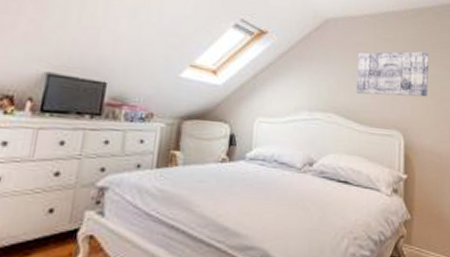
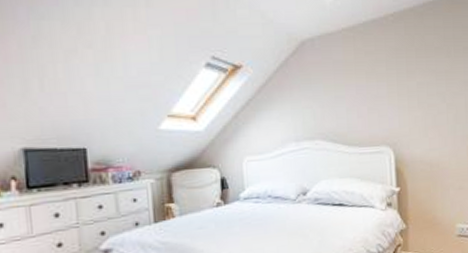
wall art: present [356,51,429,97] -> none [340,58,415,115]

